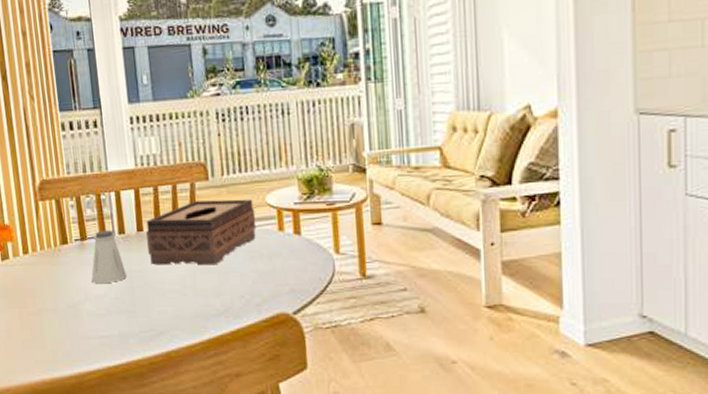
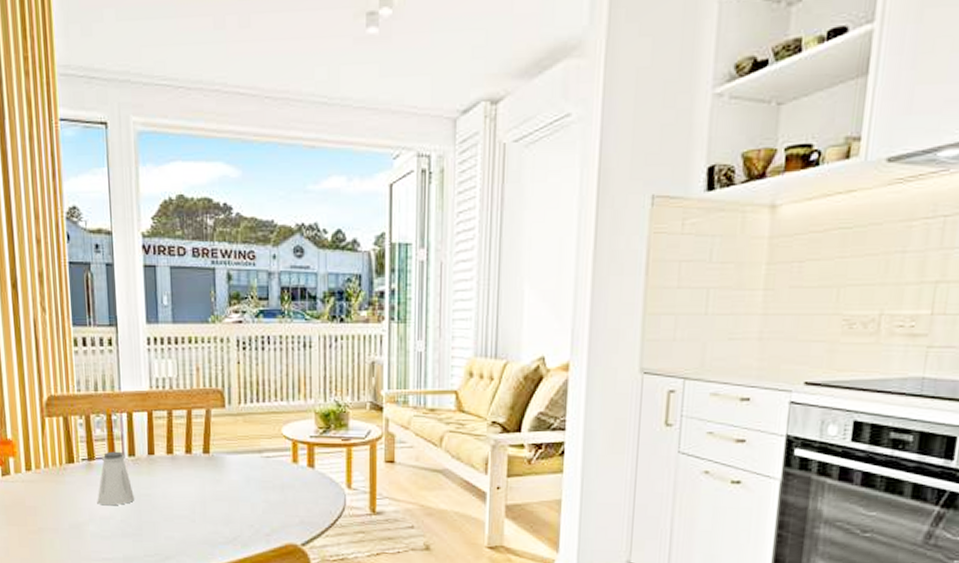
tissue box: present [146,199,257,266] -> none [157,428,271,493]

